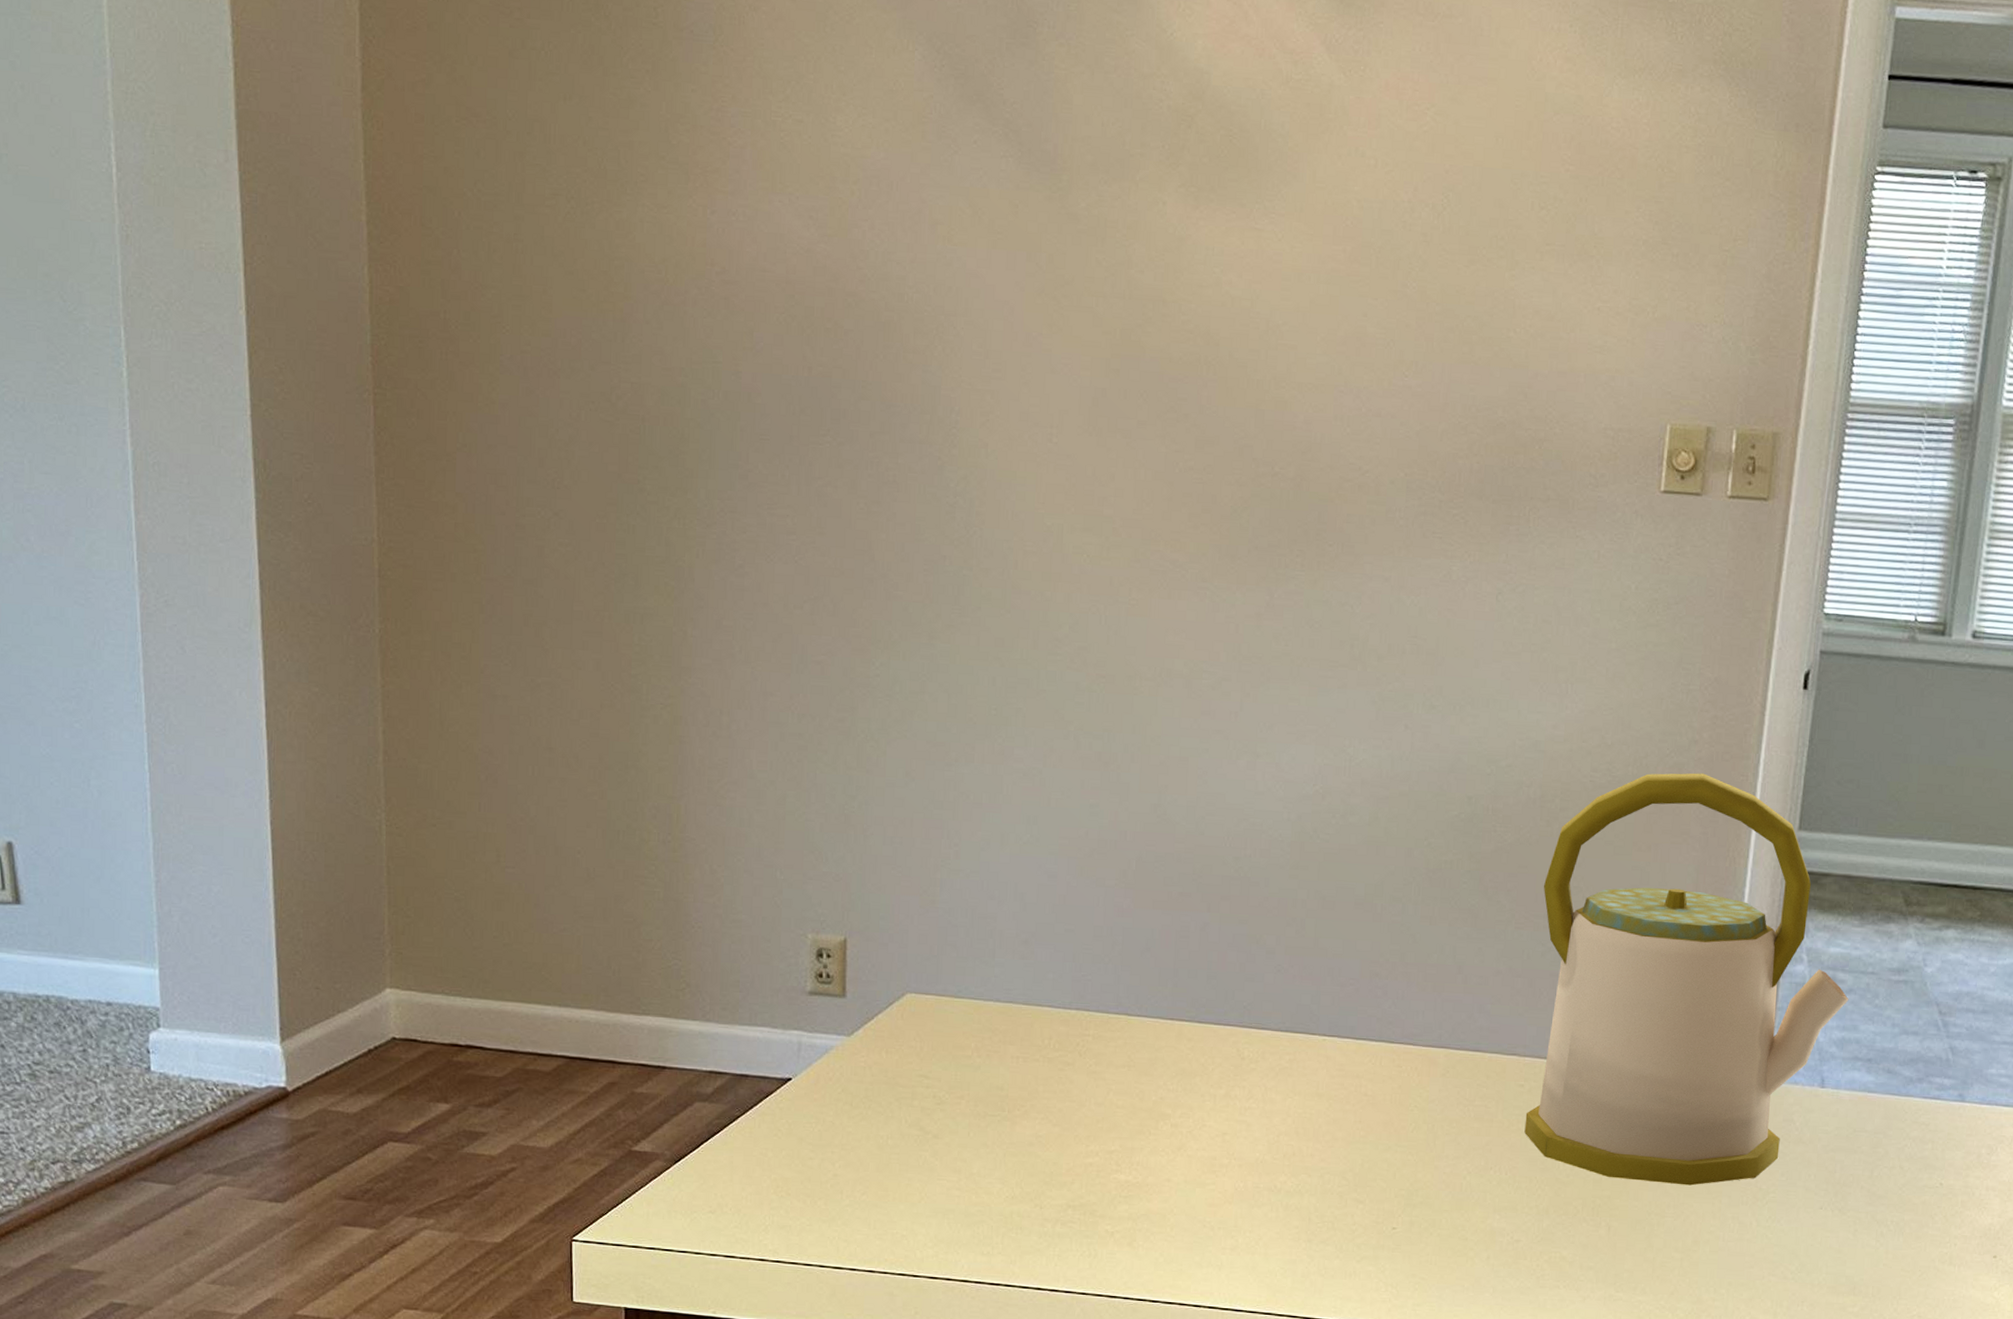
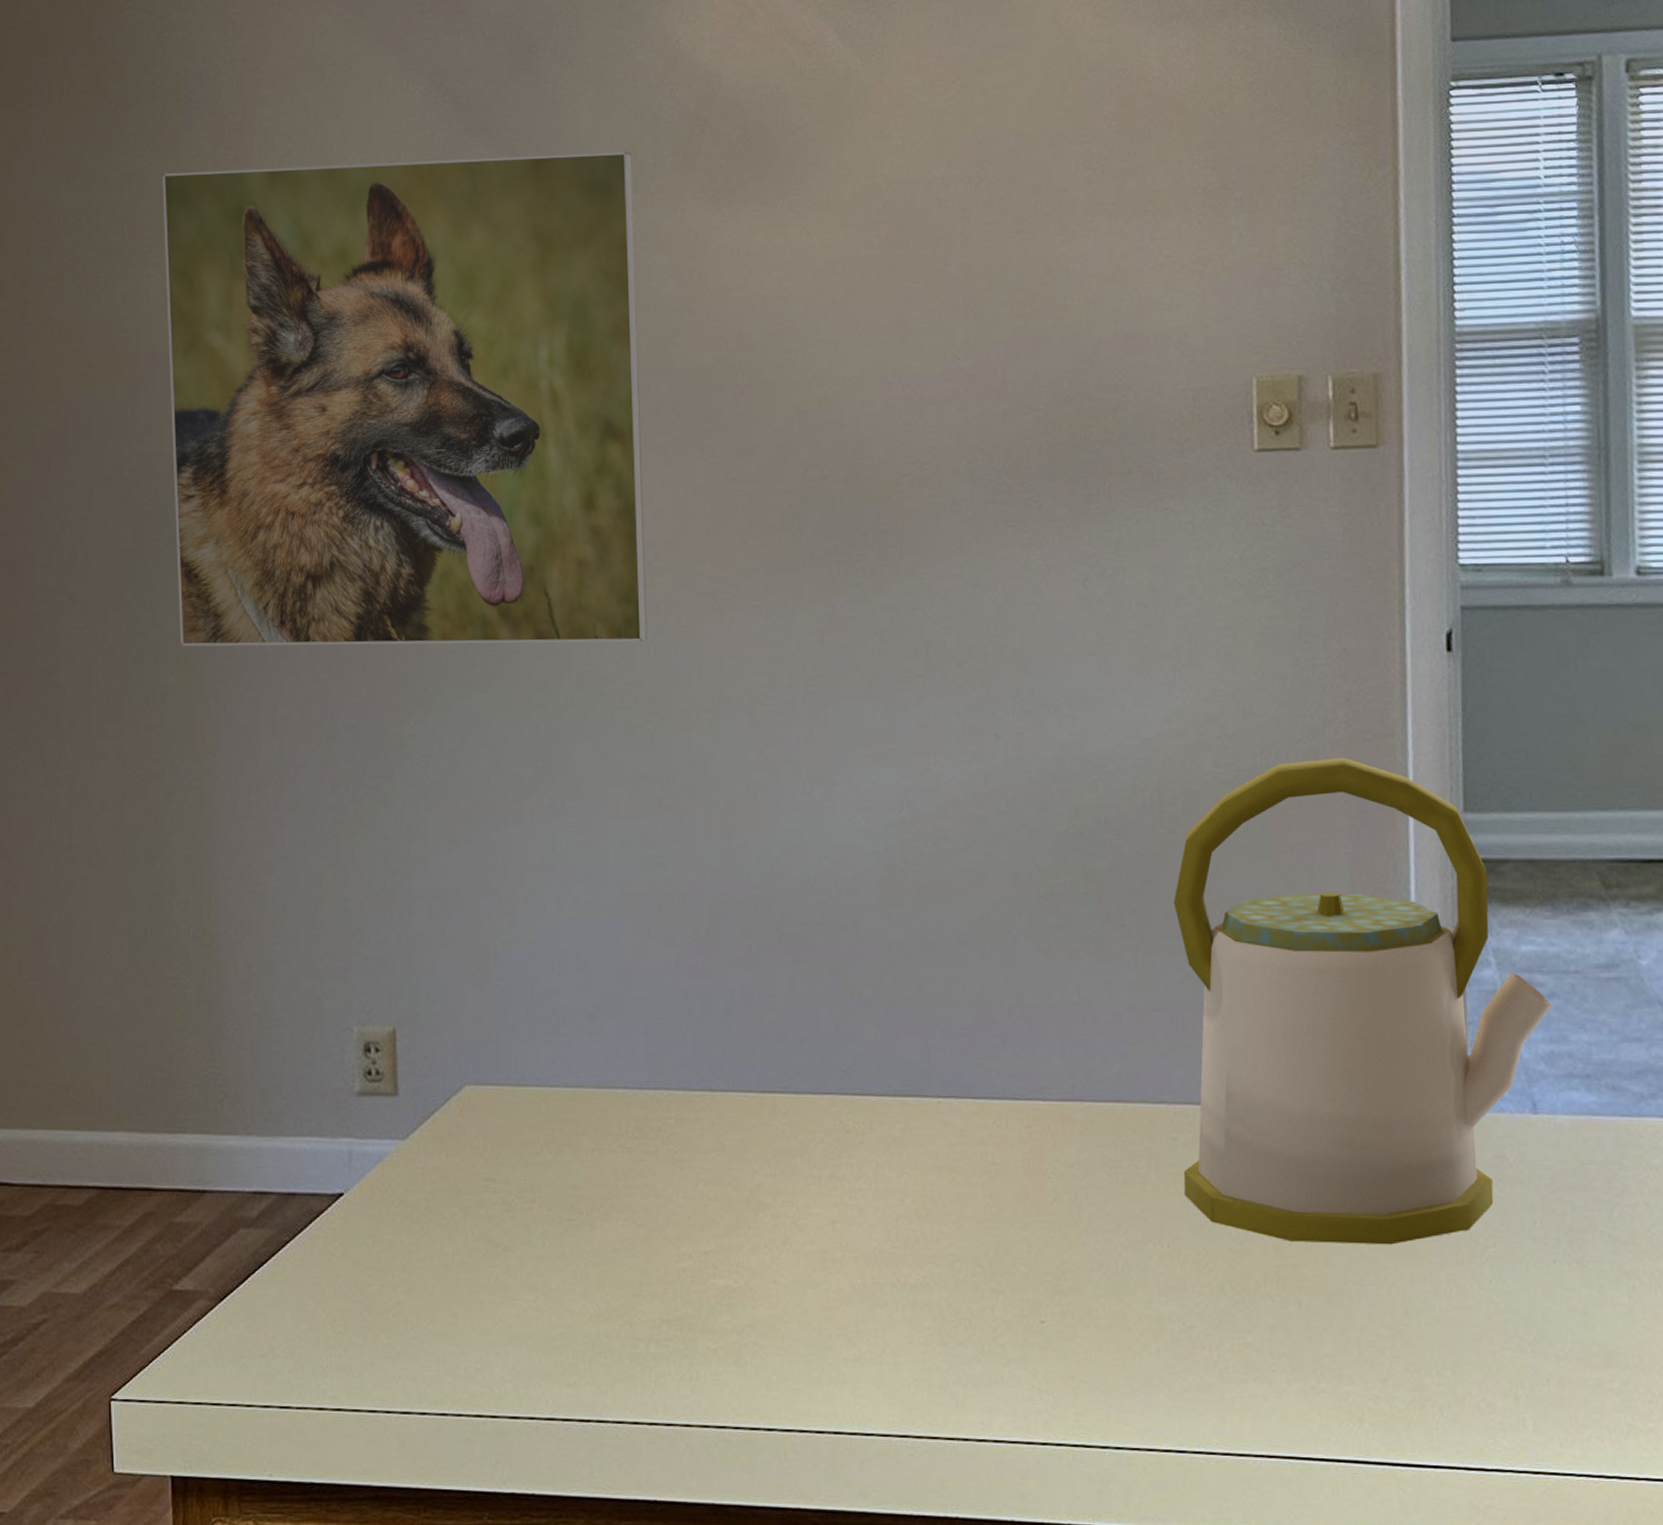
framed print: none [659,104,1120,611] -> present [162,151,647,647]

